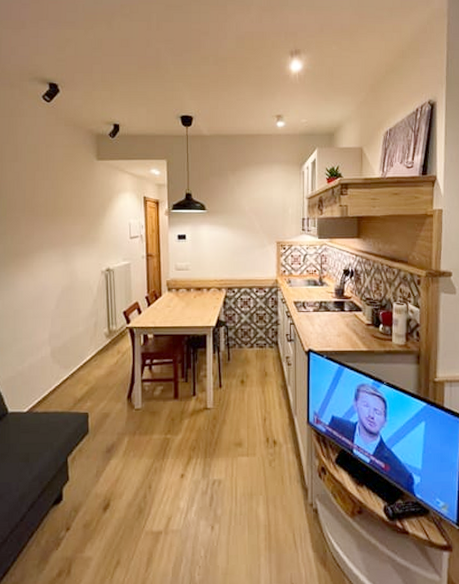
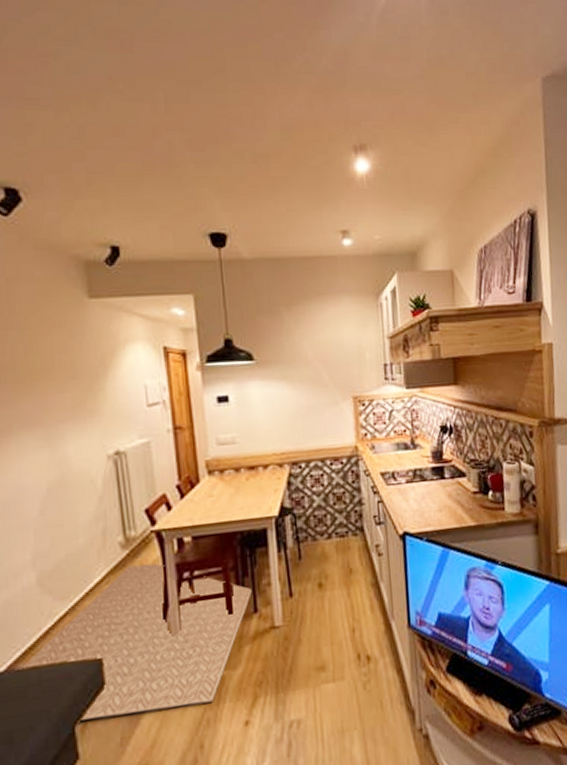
rug: none [36,350,192,456] -> present [20,563,252,720]

